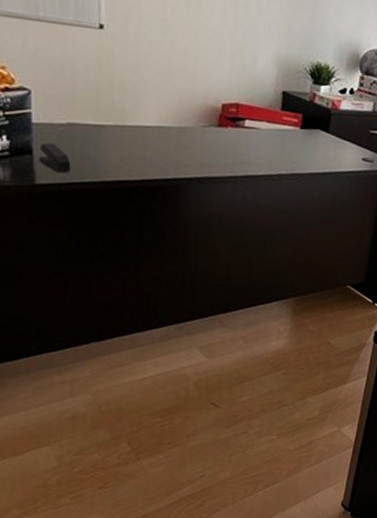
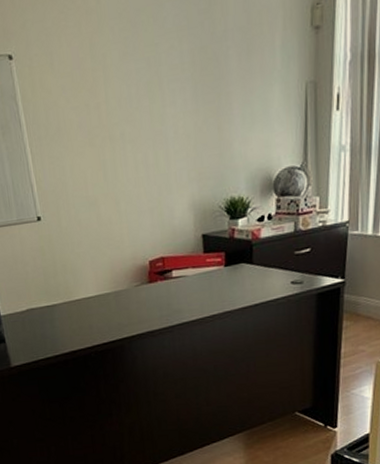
stapler: present [39,142,71,173] -> none [10,329,36,354]

